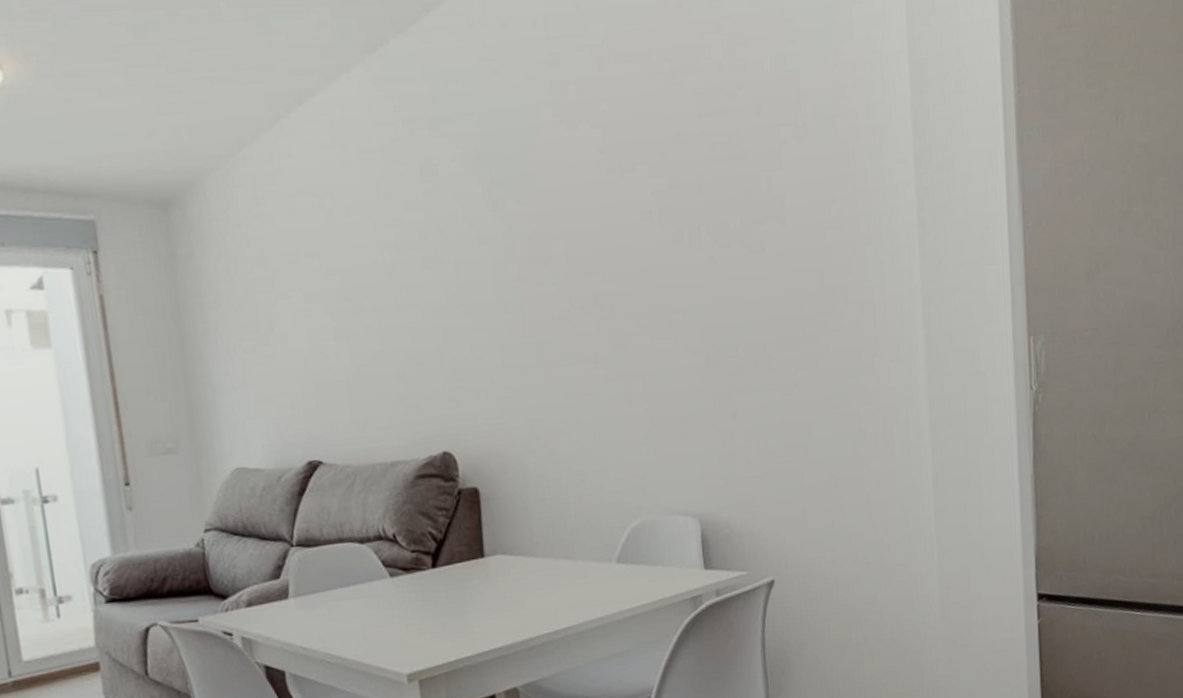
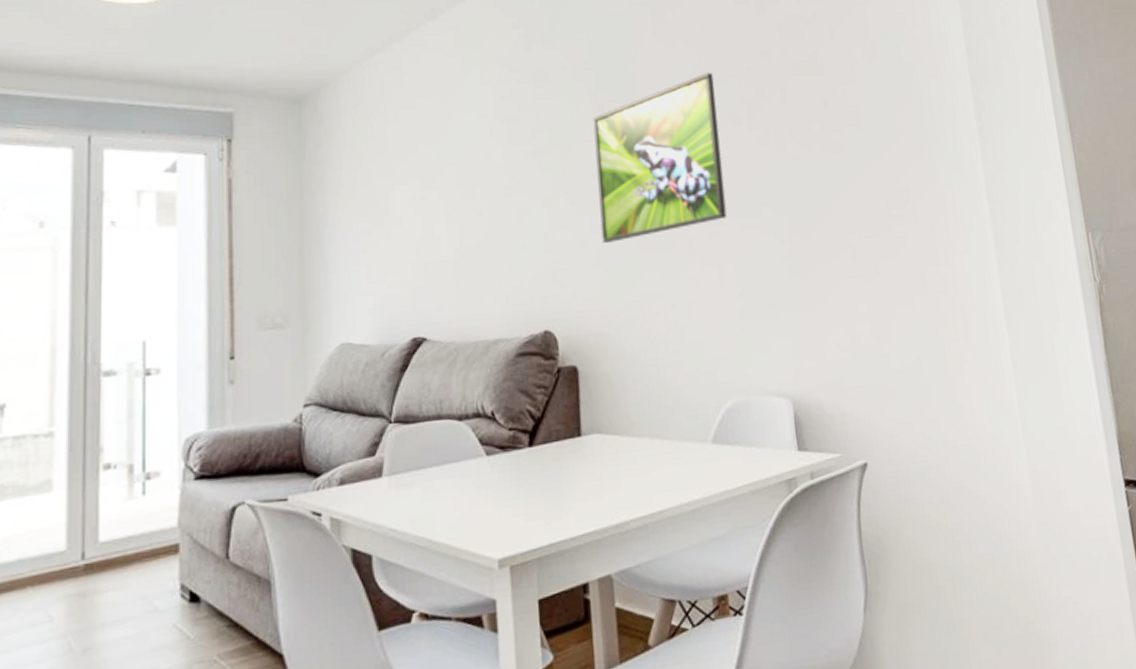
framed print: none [487,160,635,358] -> present [593,73,727,243]

